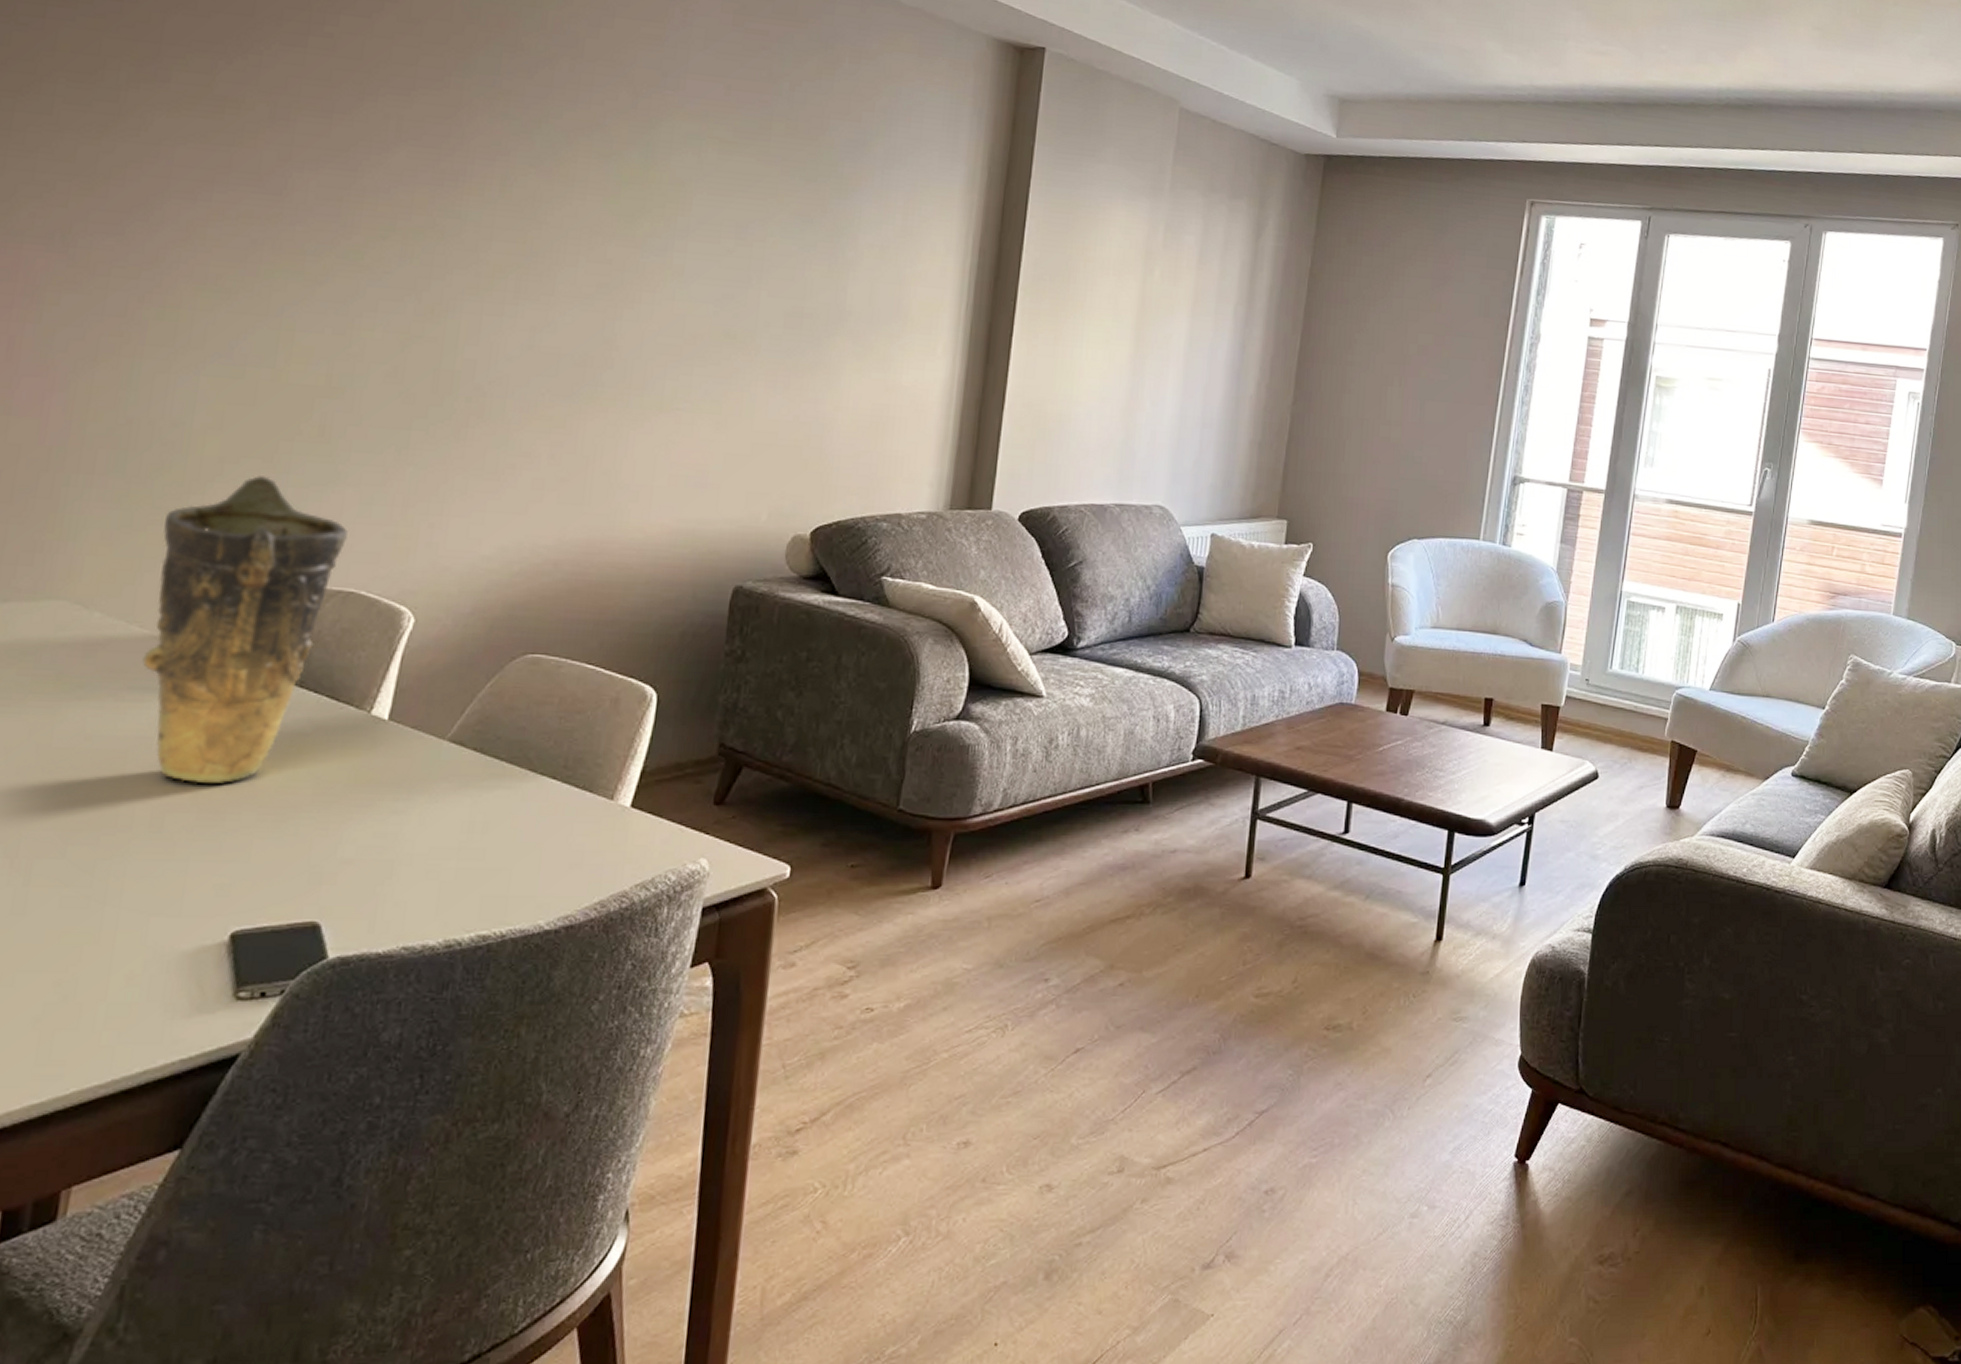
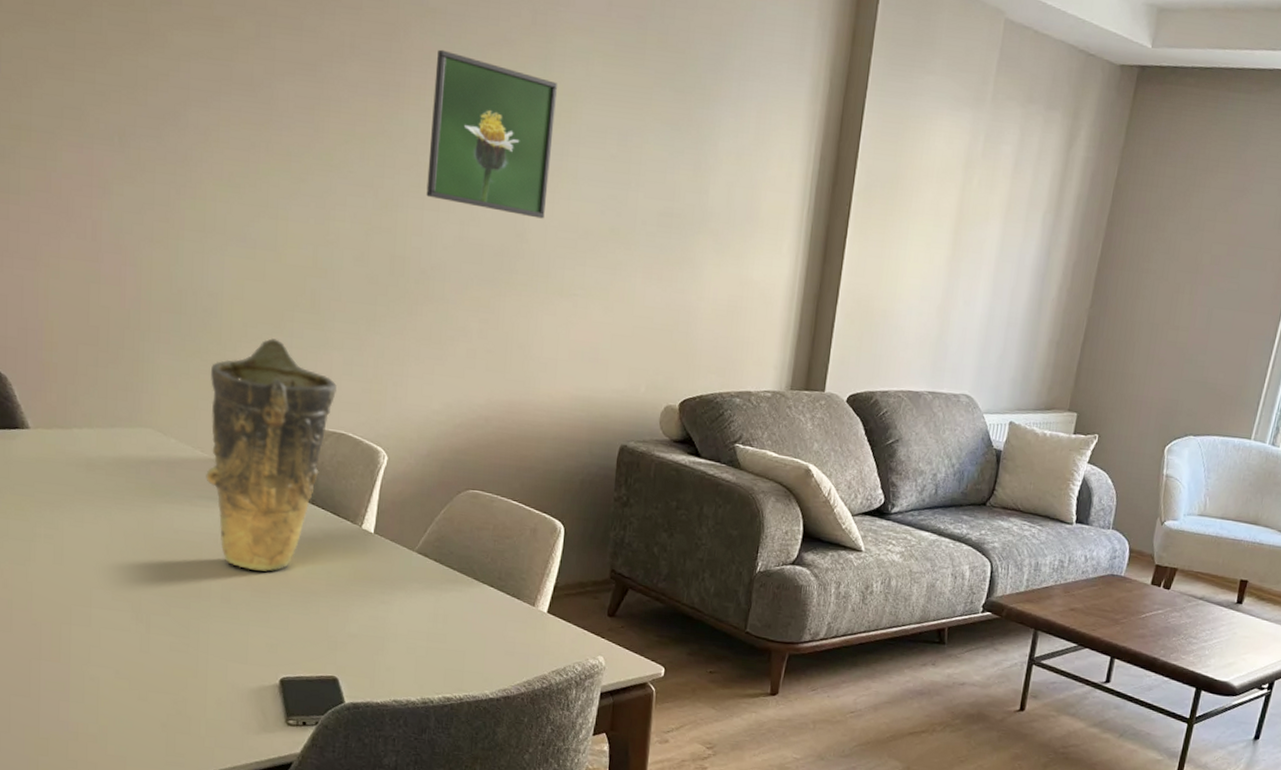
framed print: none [487,134,663,323] -> present [426,49,558,219]

